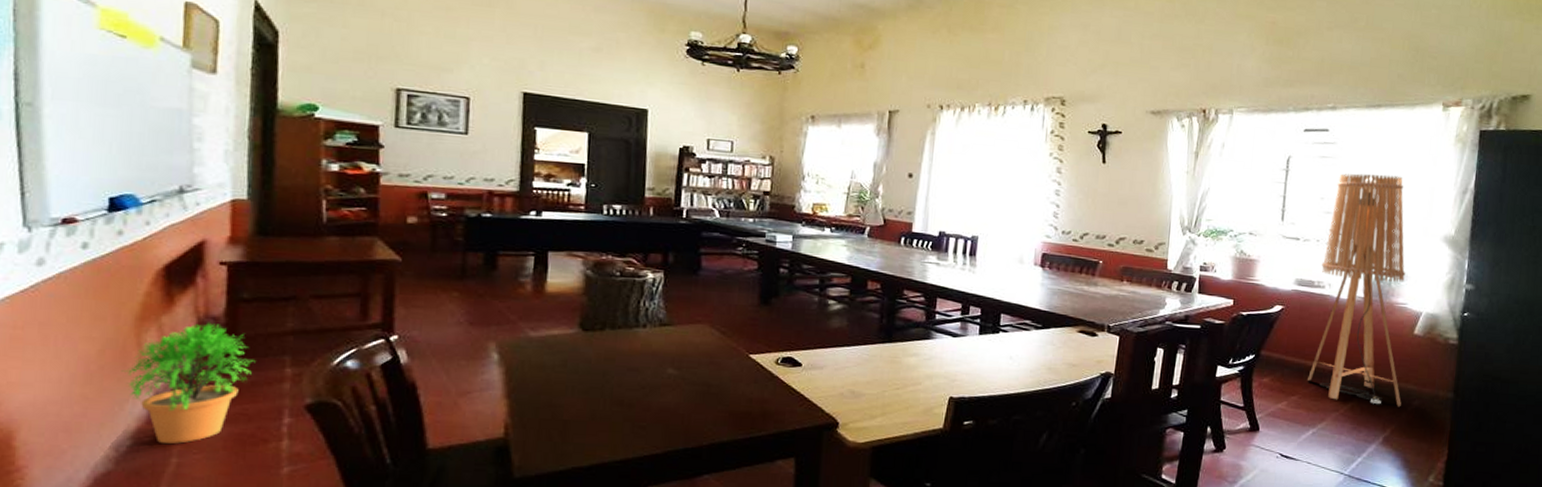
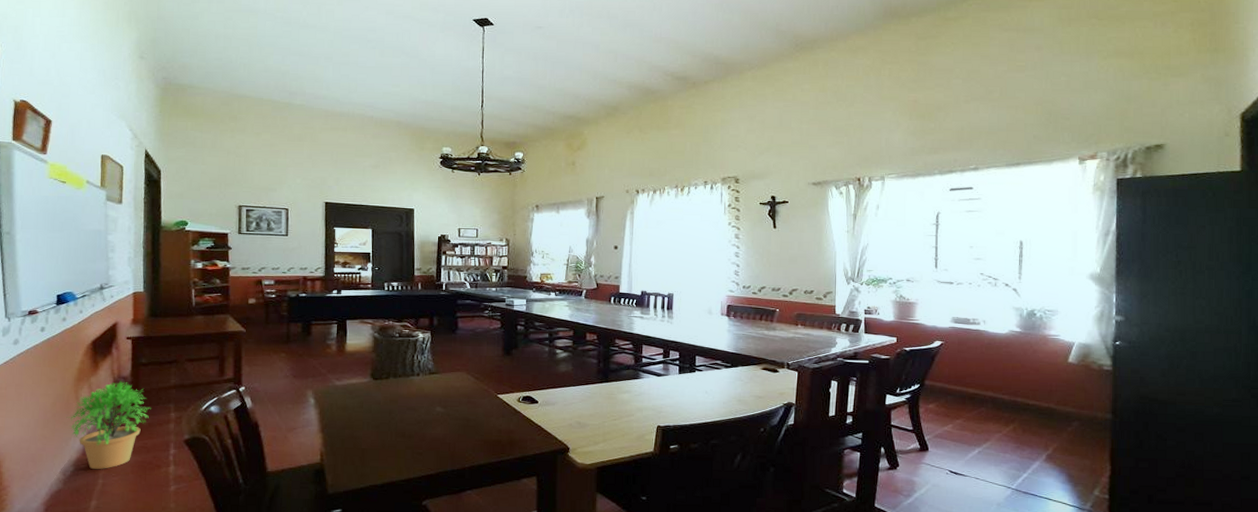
floor lamp: present [1306,173,1406,407] -> none [969,223,1061,428]

